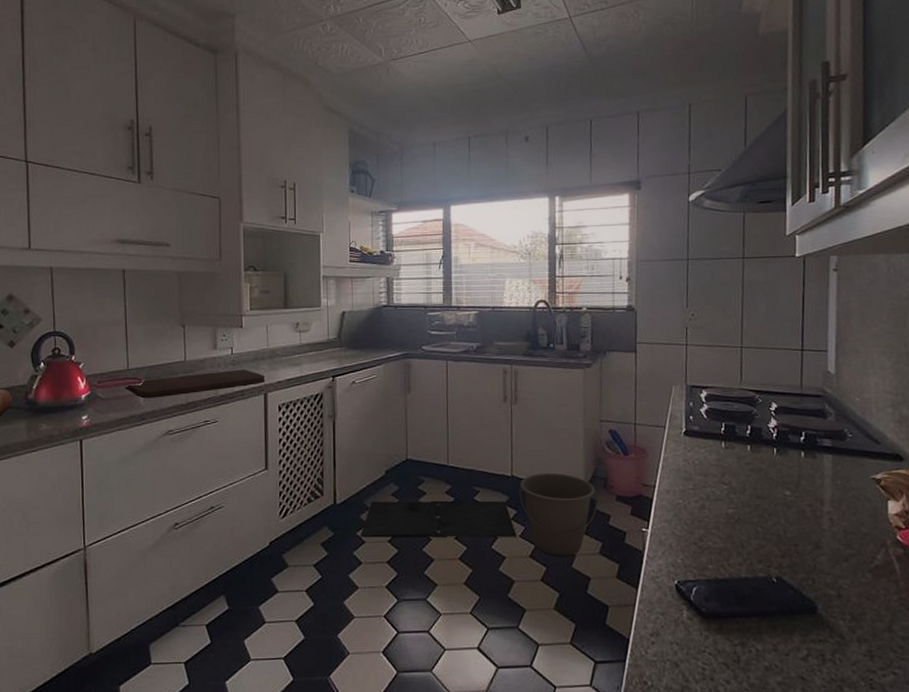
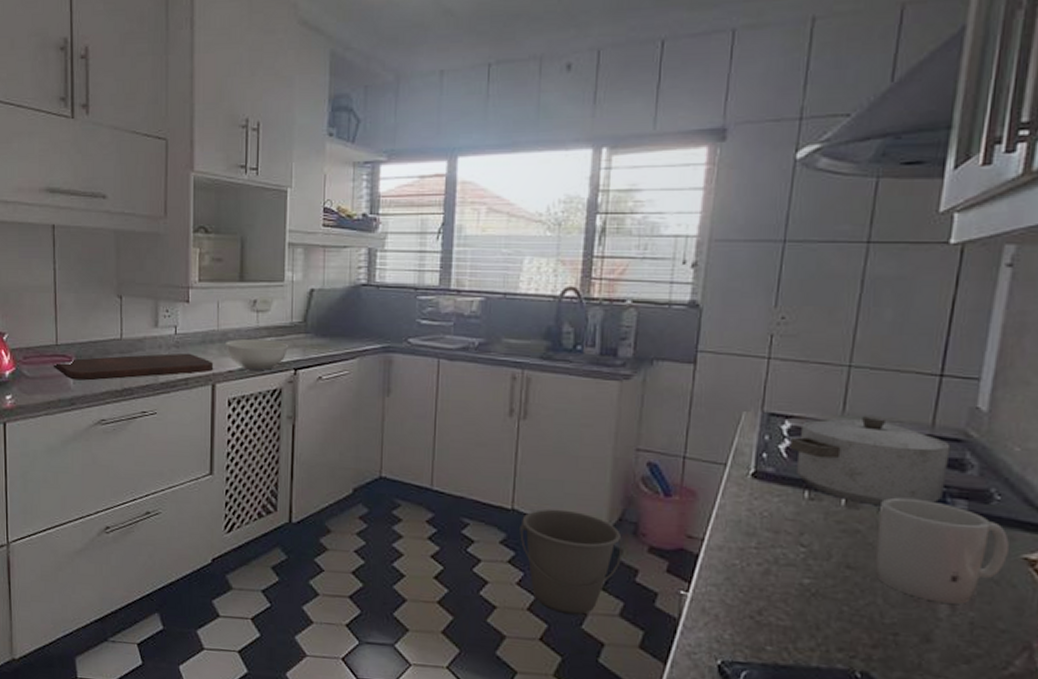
bowl: none [275,354,327,379] -> present [226,339,289,370]
door mat: present [360,500,517,538] -> none [319,523,513,584]
cooking pot: none [707,382,815,449] -> present [789,415,951,506]
mug: none [773,441,862,518] -> present [874,497,1009,604]

